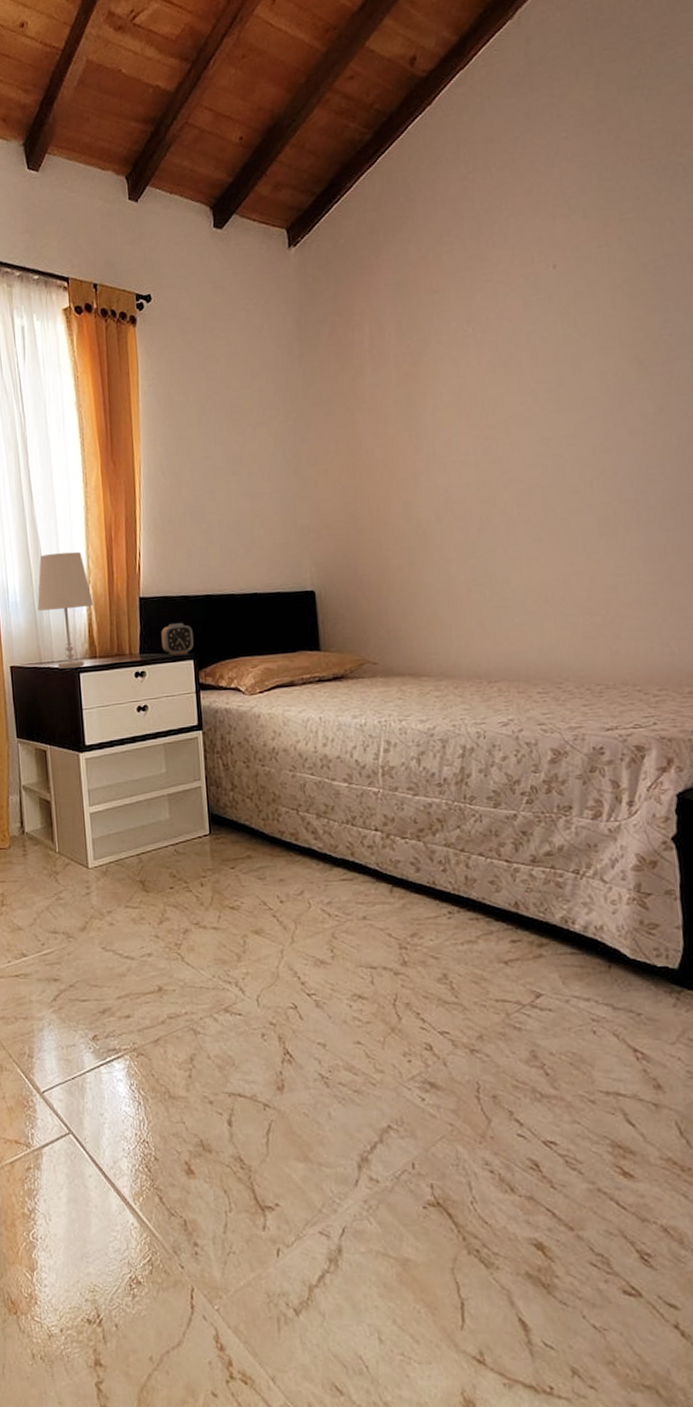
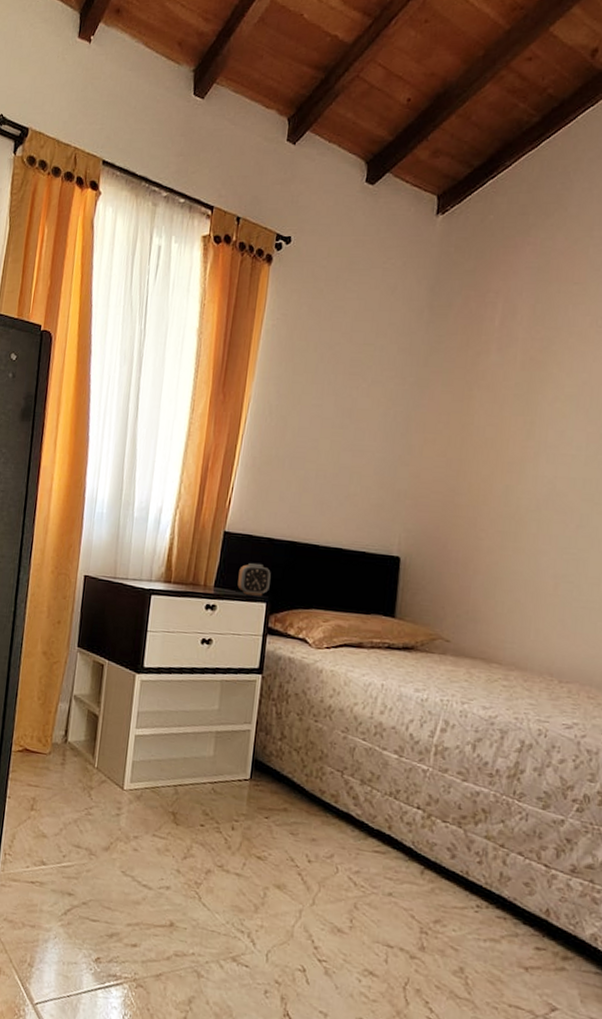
table lamp: present [37,551,93,669] -> none [122,472,178,589]

